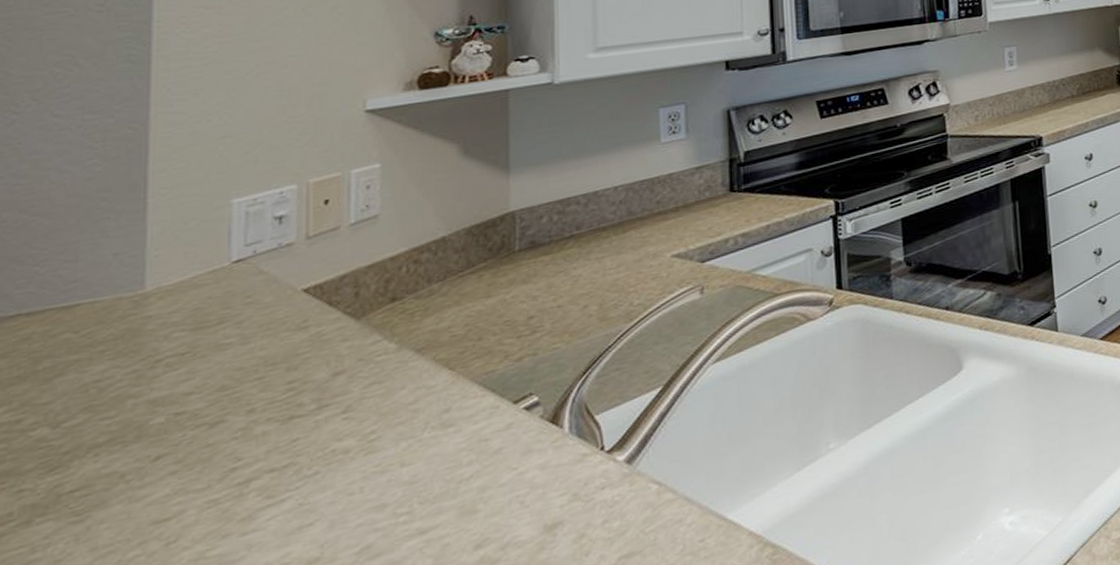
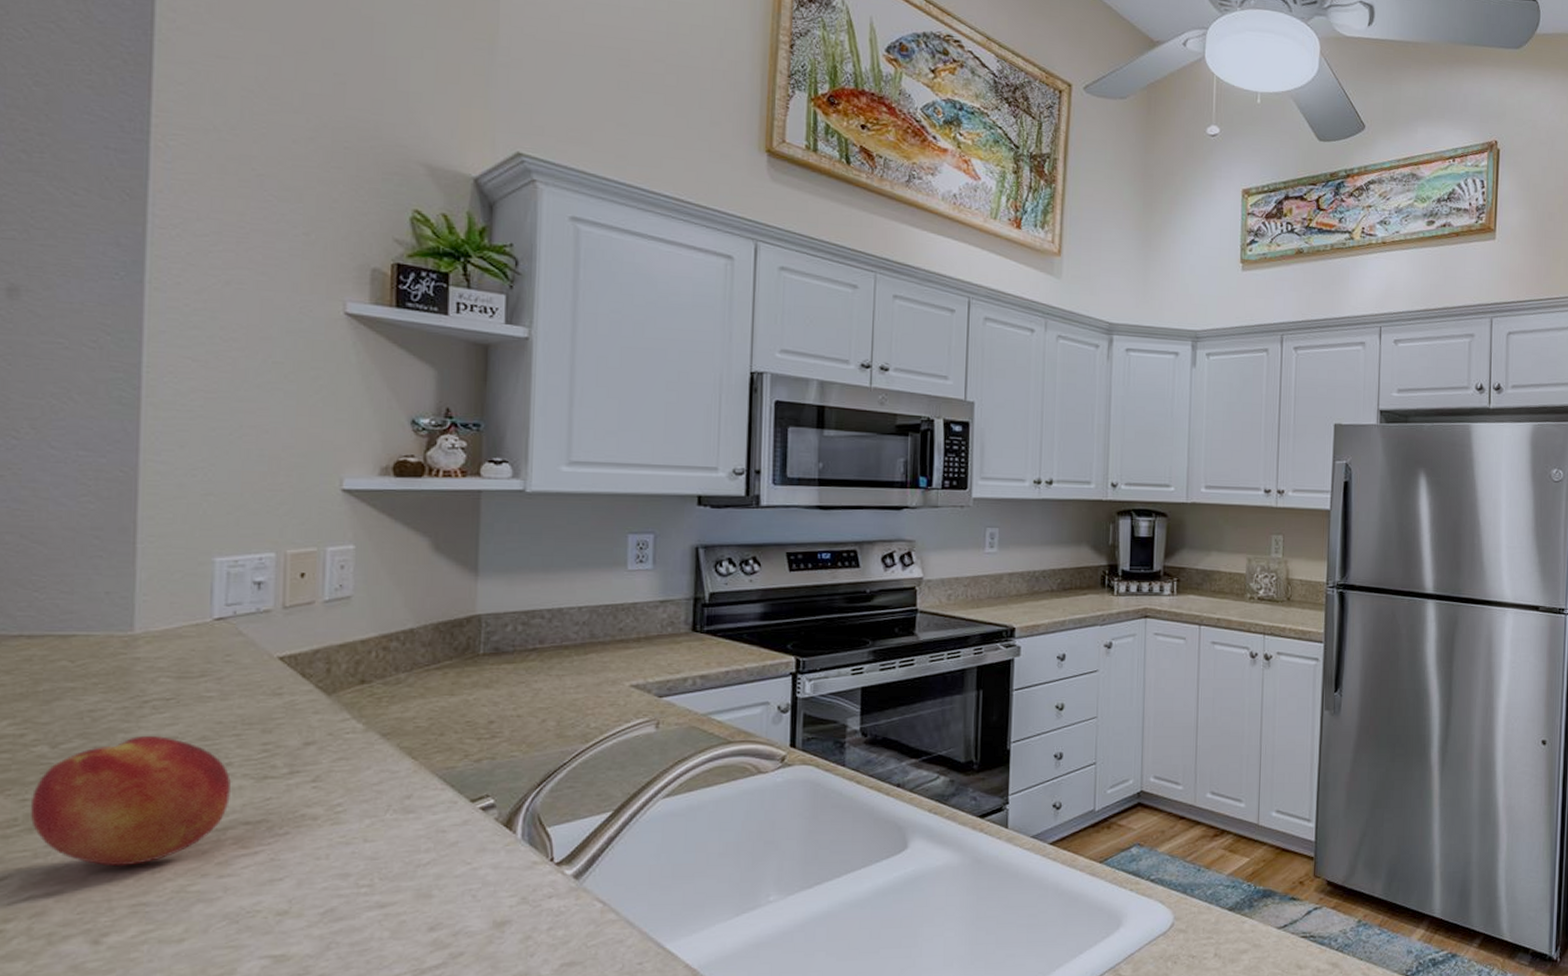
peach: none [27,394,255,547] -> present [30,736,232,867]

